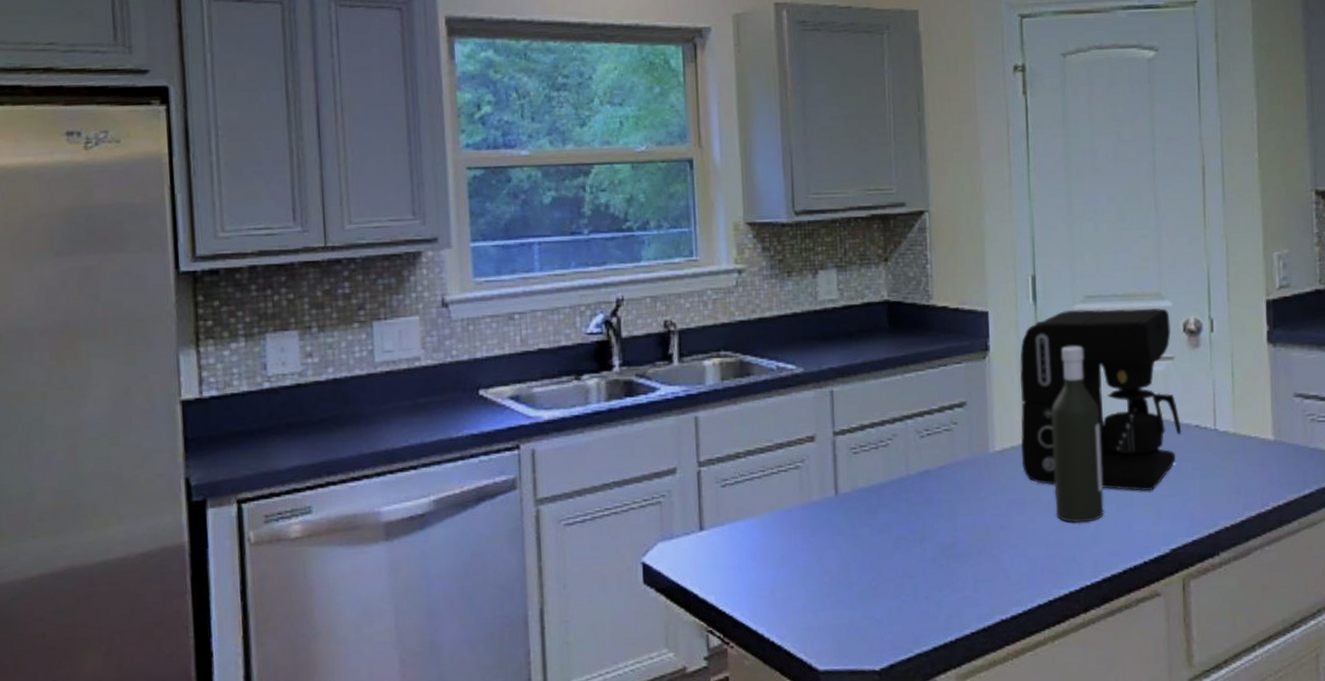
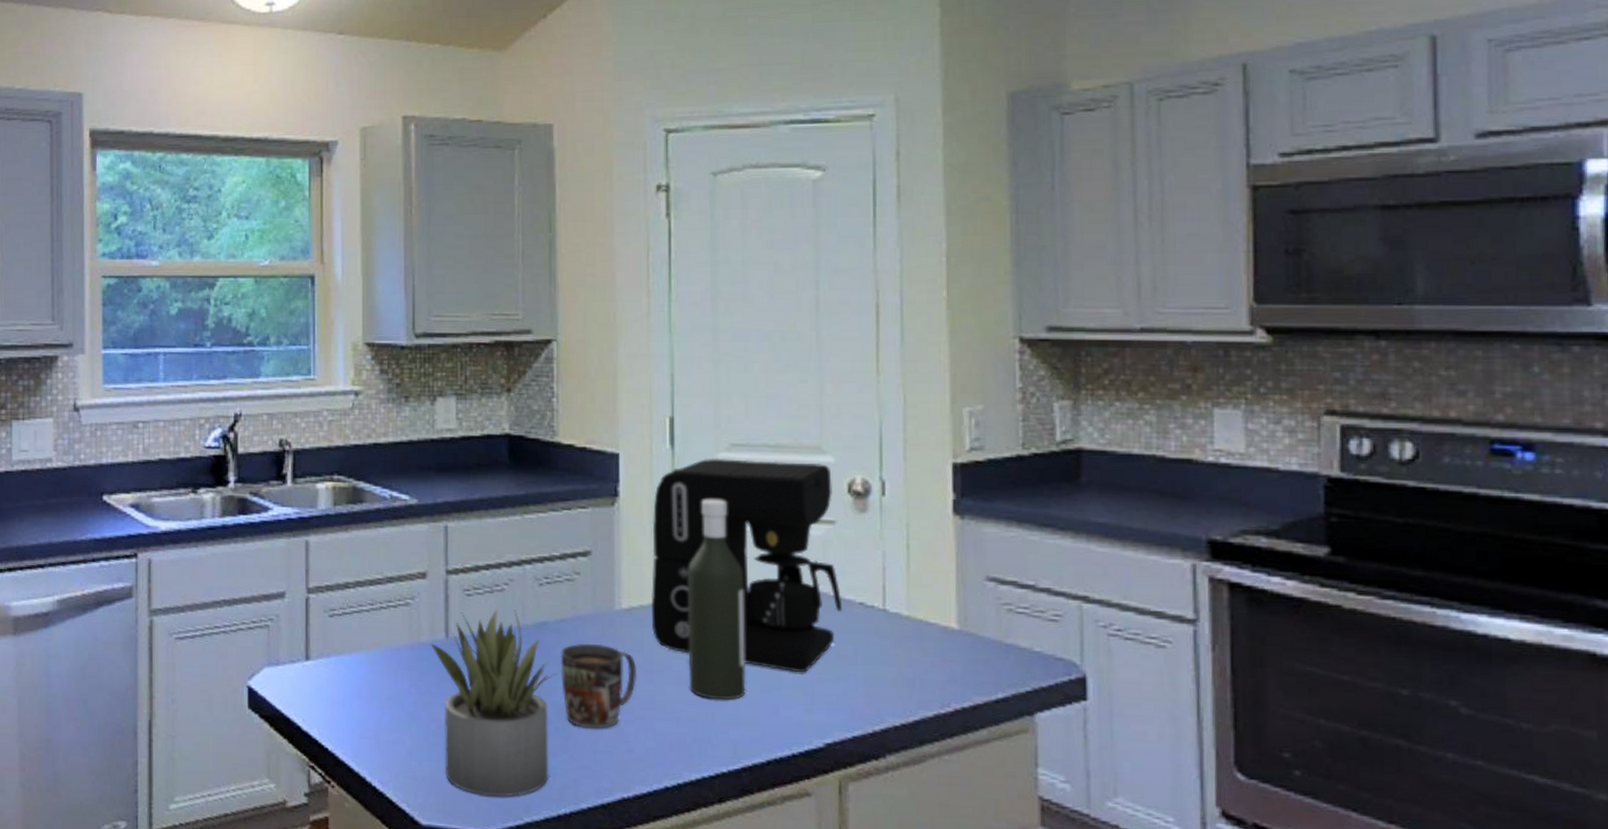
succulent plant: none [821,462,940,636] -> present [430,609,558,797]
mug: none [941,484,1011,562] -> present [560,643,638,729]

